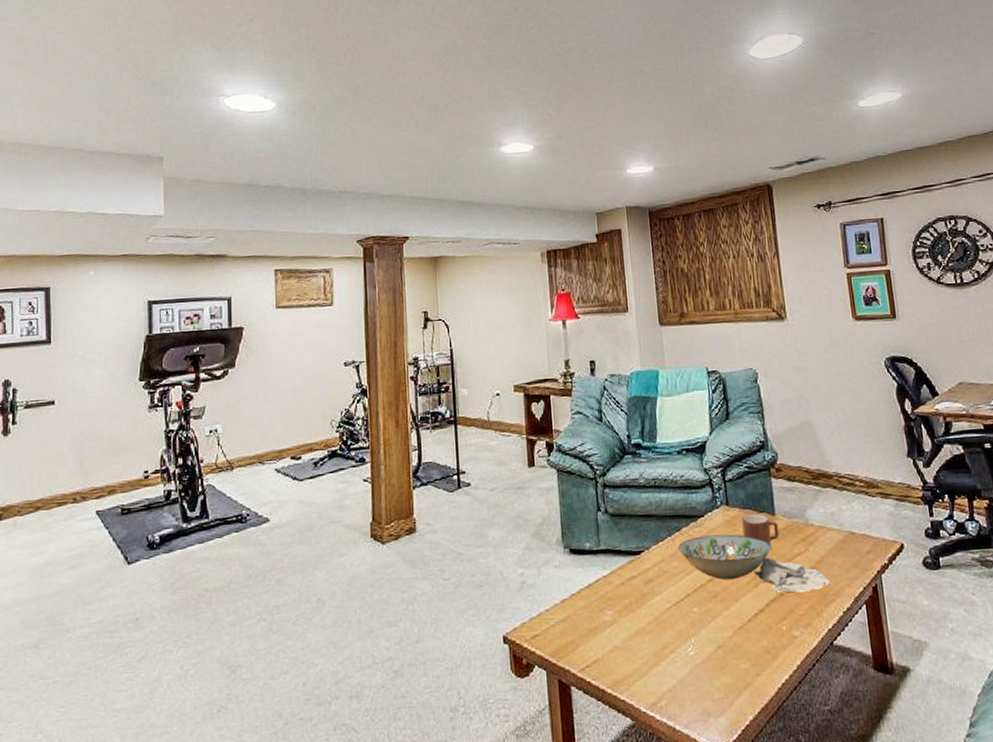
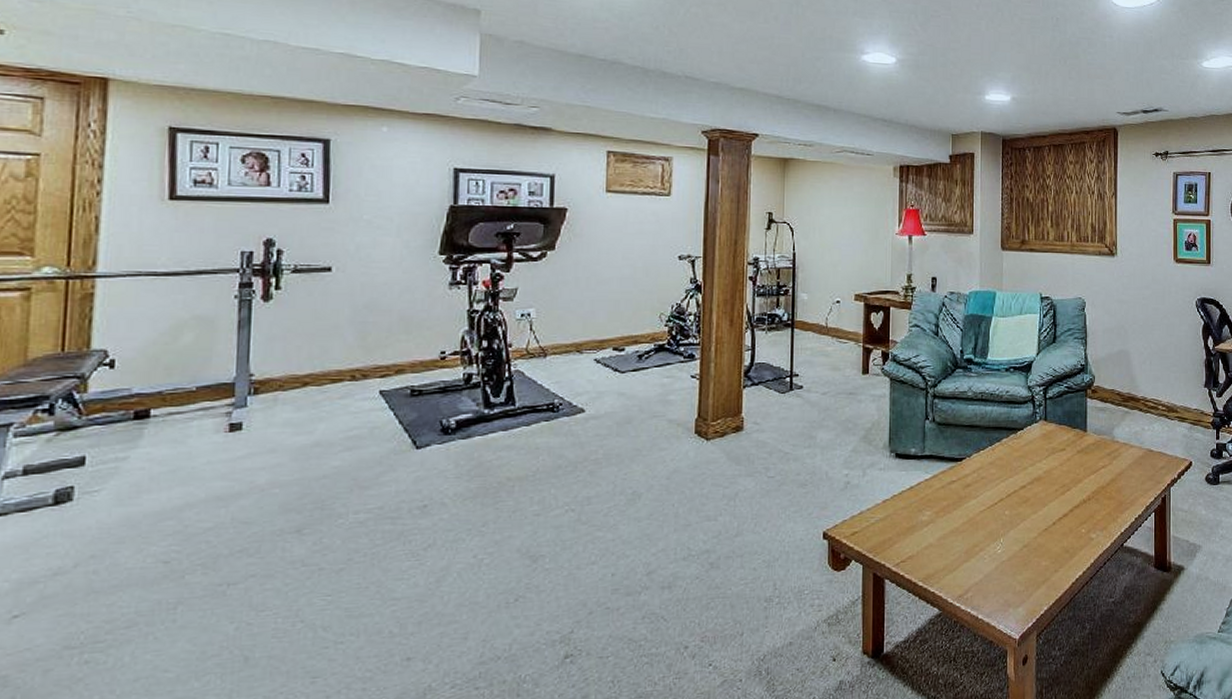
decorative bowl: present [678,534,773,580] -> none [997,446,1081,488]
mug: present [742,513,780,544] -> none [1057,429,1089,457]
tissue: present [754,557,831,593] -> none [1063,468,1127,501]

